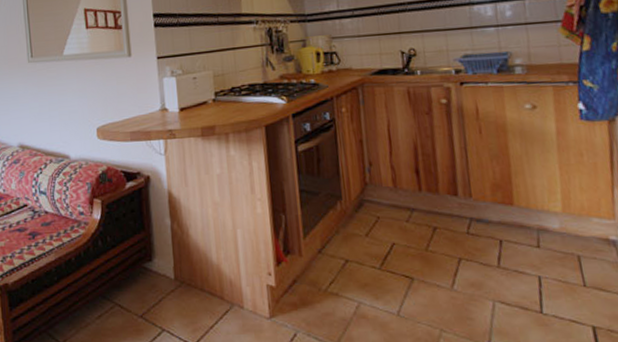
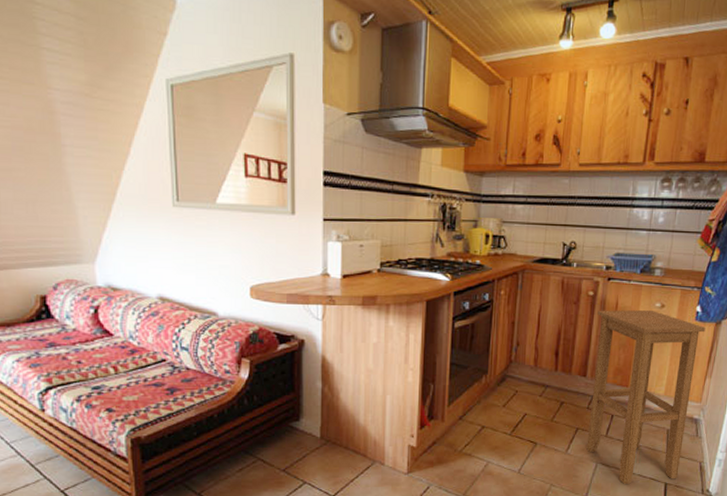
stool: none [456,113,608,328] -> present [586,310,706,484]

